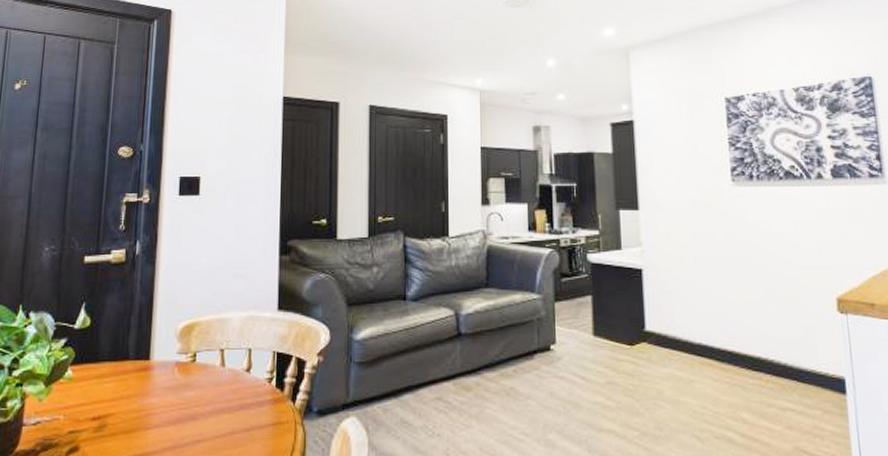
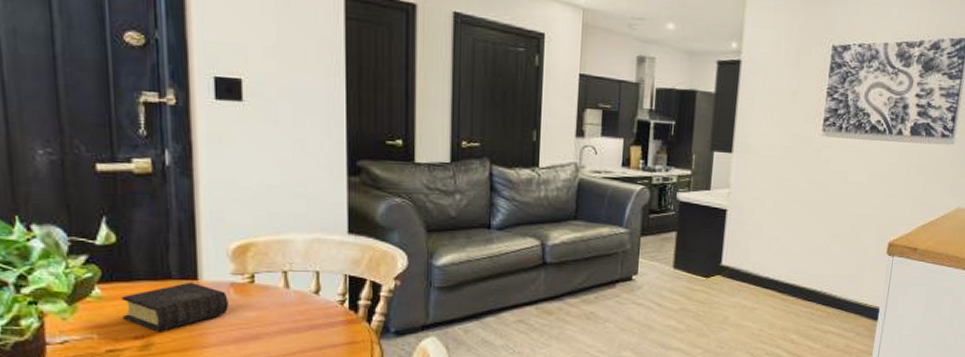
book: none [85,362,173,413] -> present [121,282,229,332]

